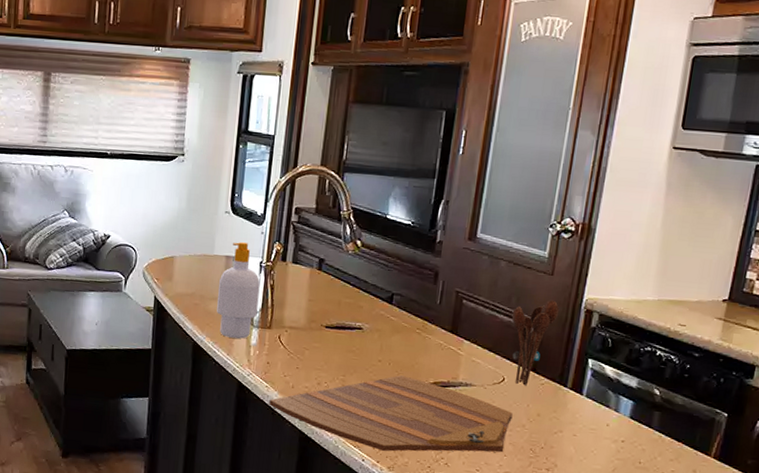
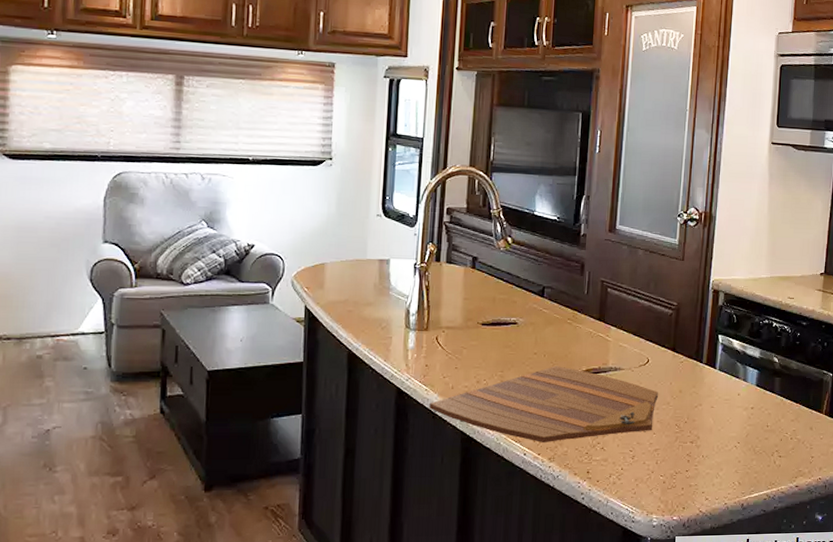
soap bottle: present [217,242,260,339] -> none [372,245,415,343]
utensil holder: present [511,300,559,386] -> none [651,283,691,365]

